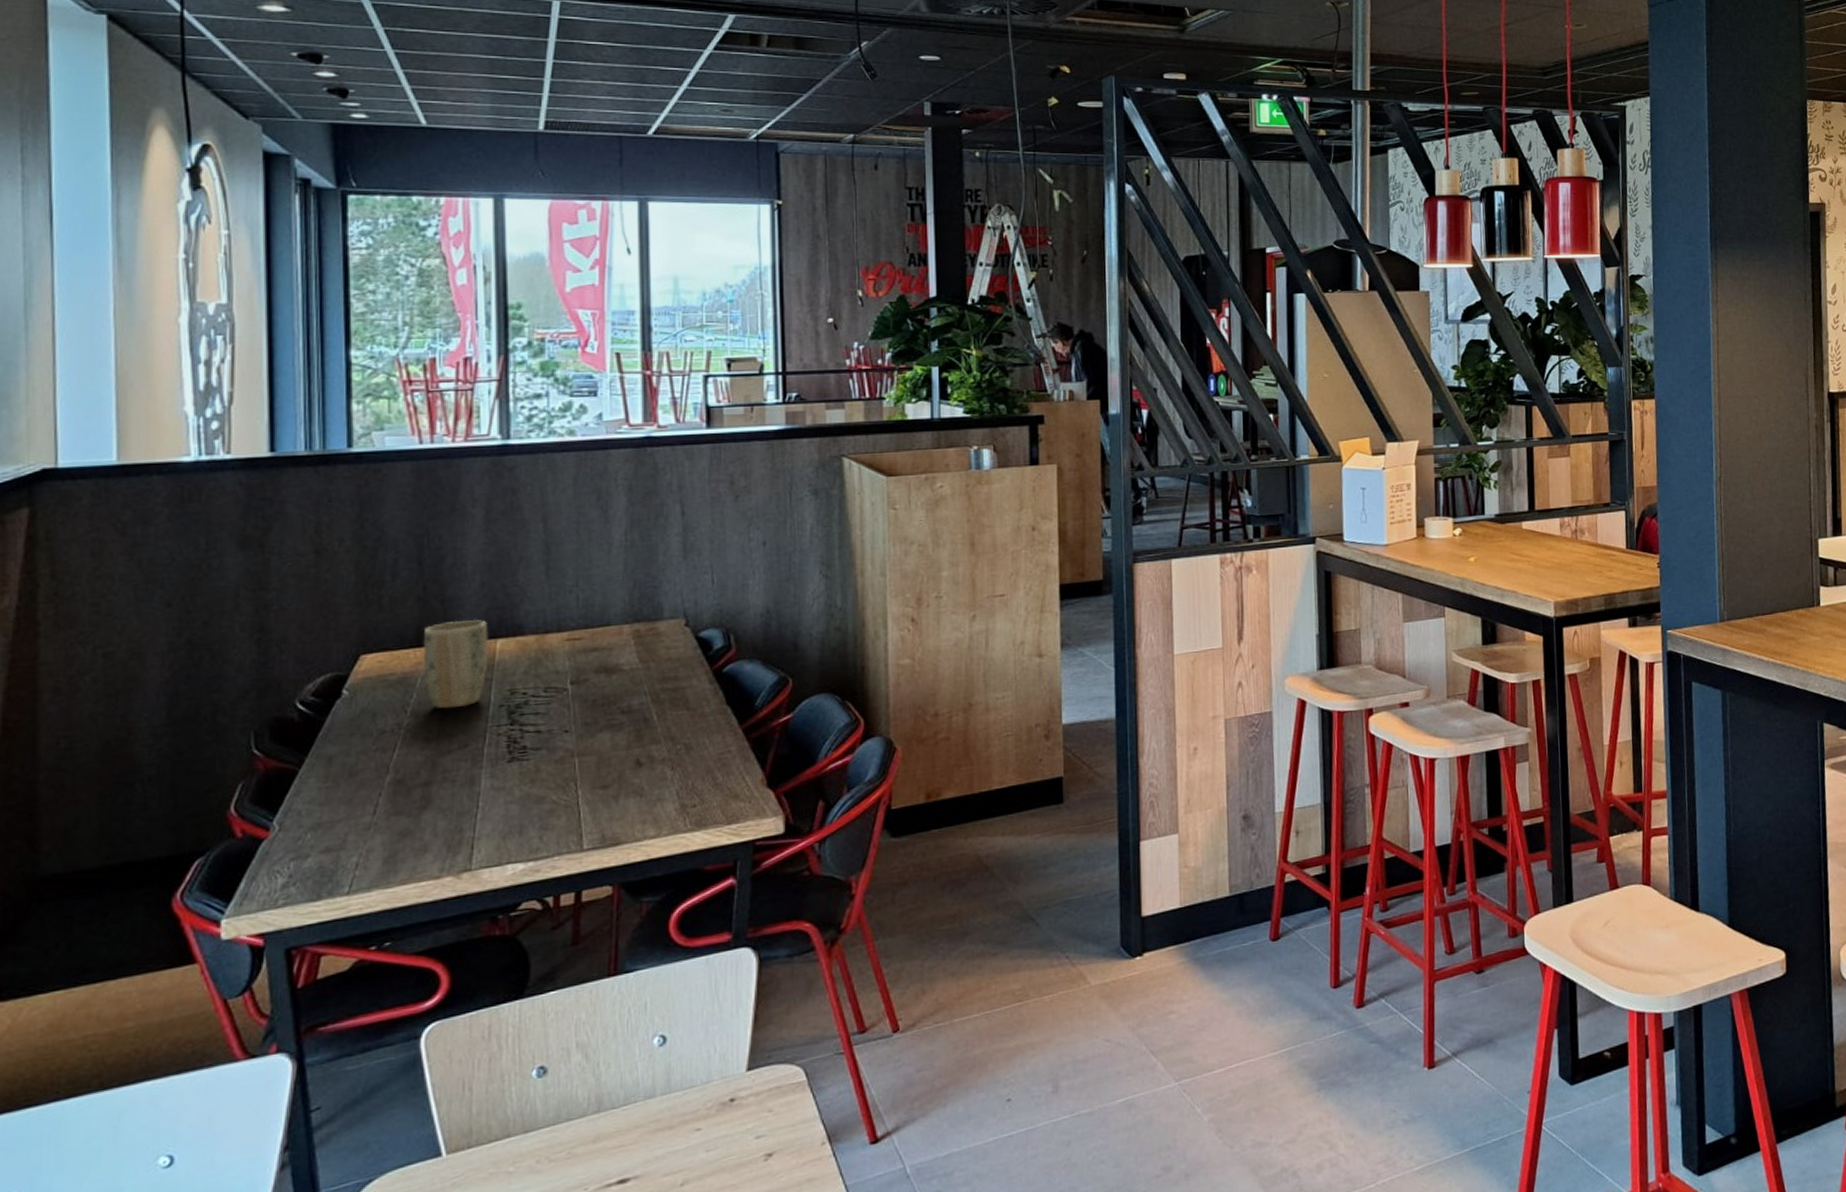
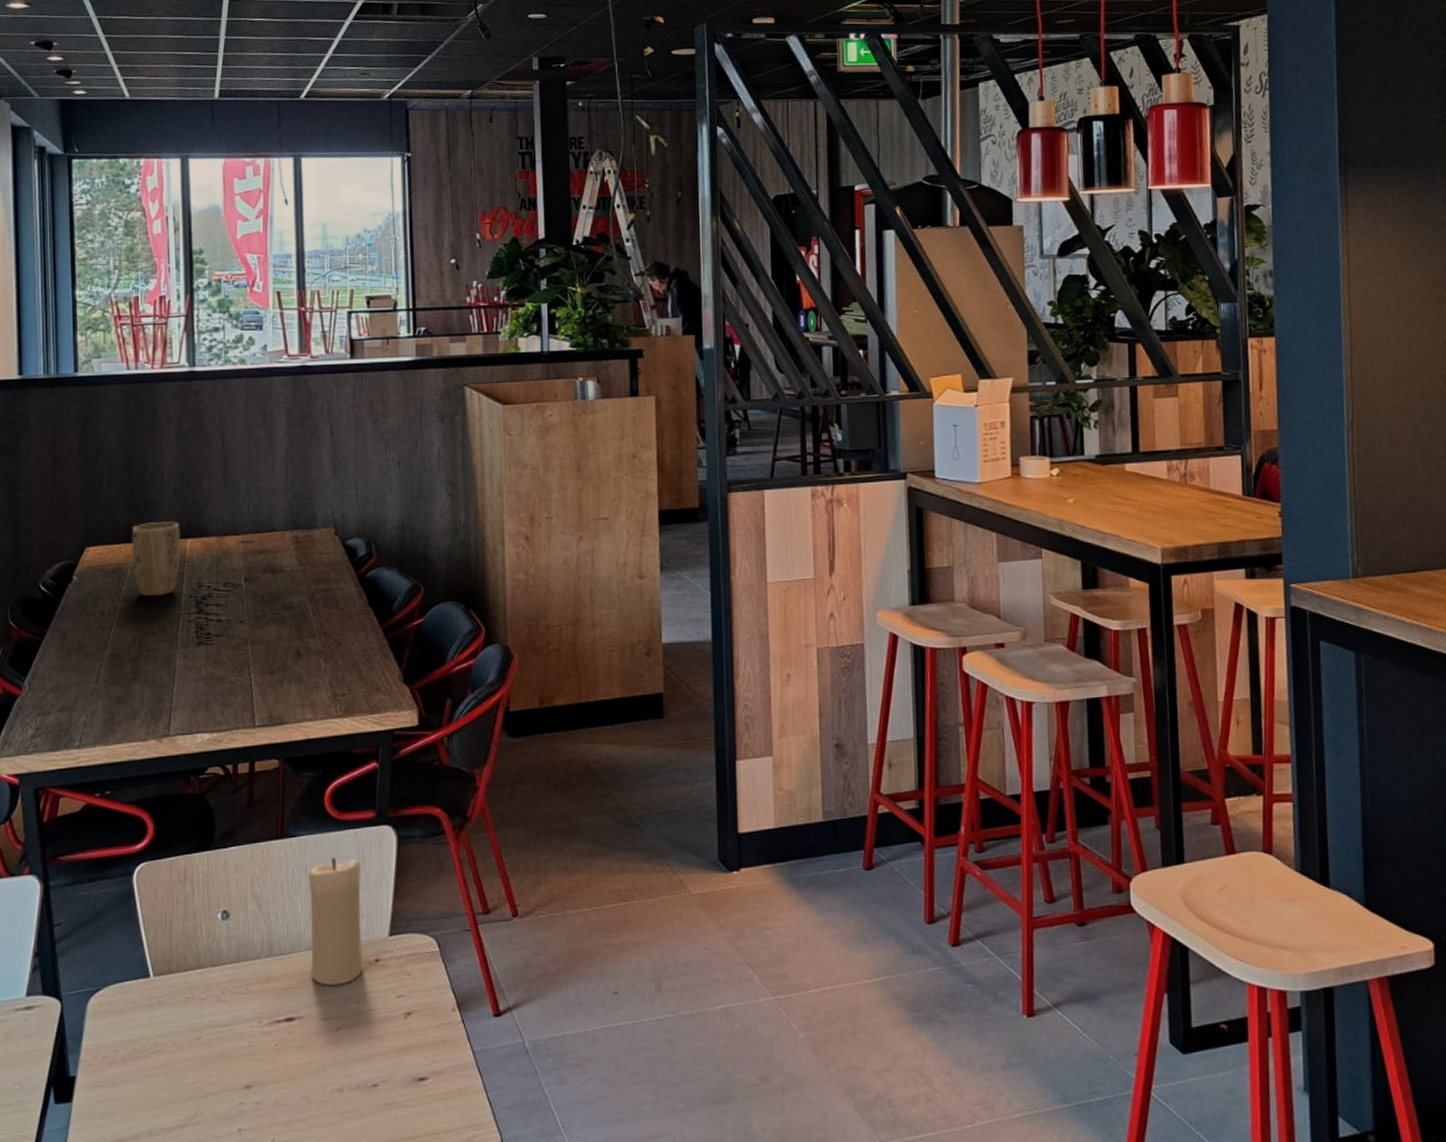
candle: none [647,990,715,1137] -> present [307,857,363,985]

